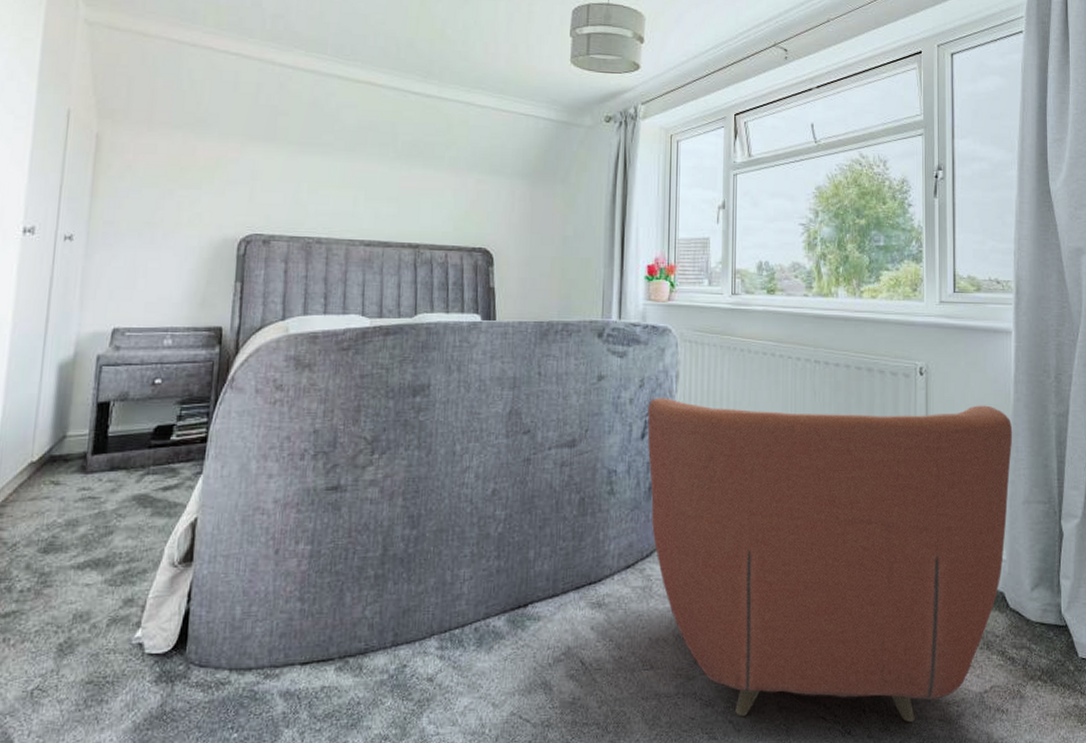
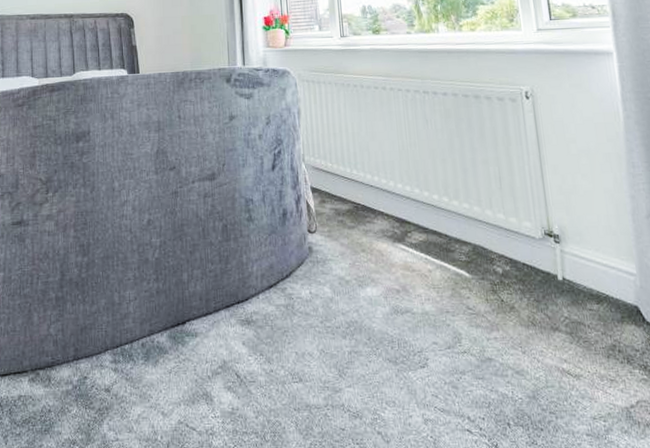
armchair: present [647,397,1013,723] -> none [275,124,634,437]

